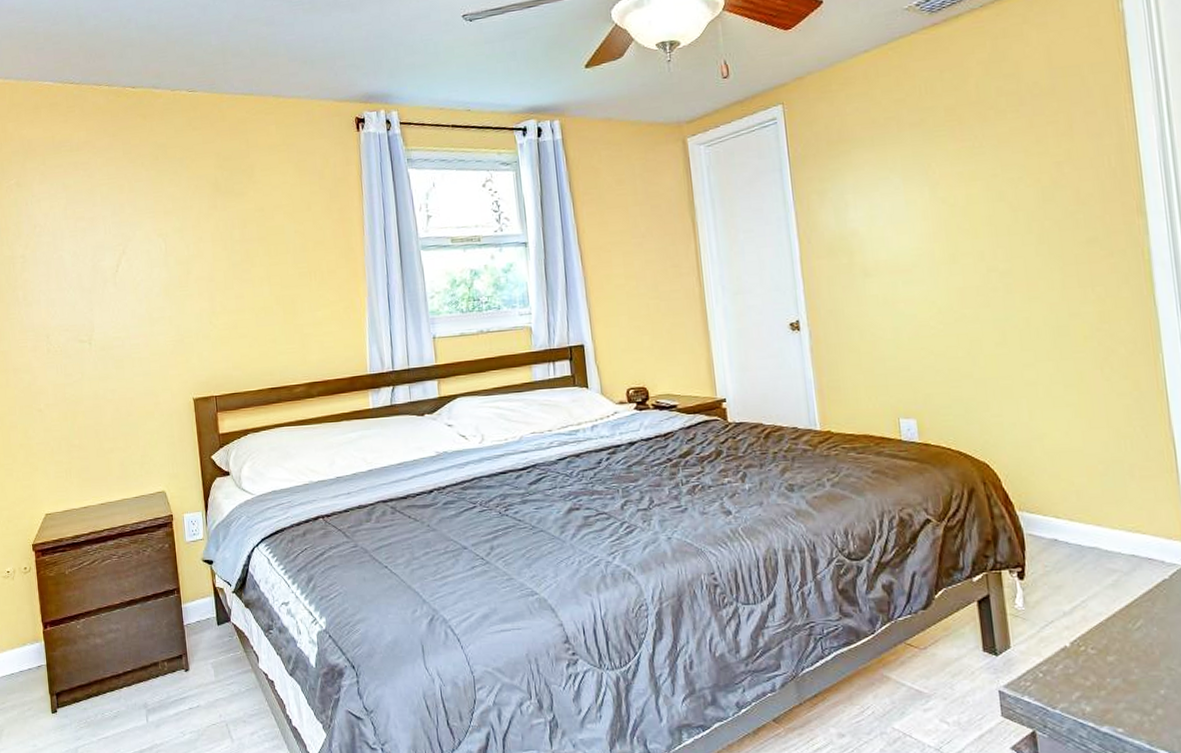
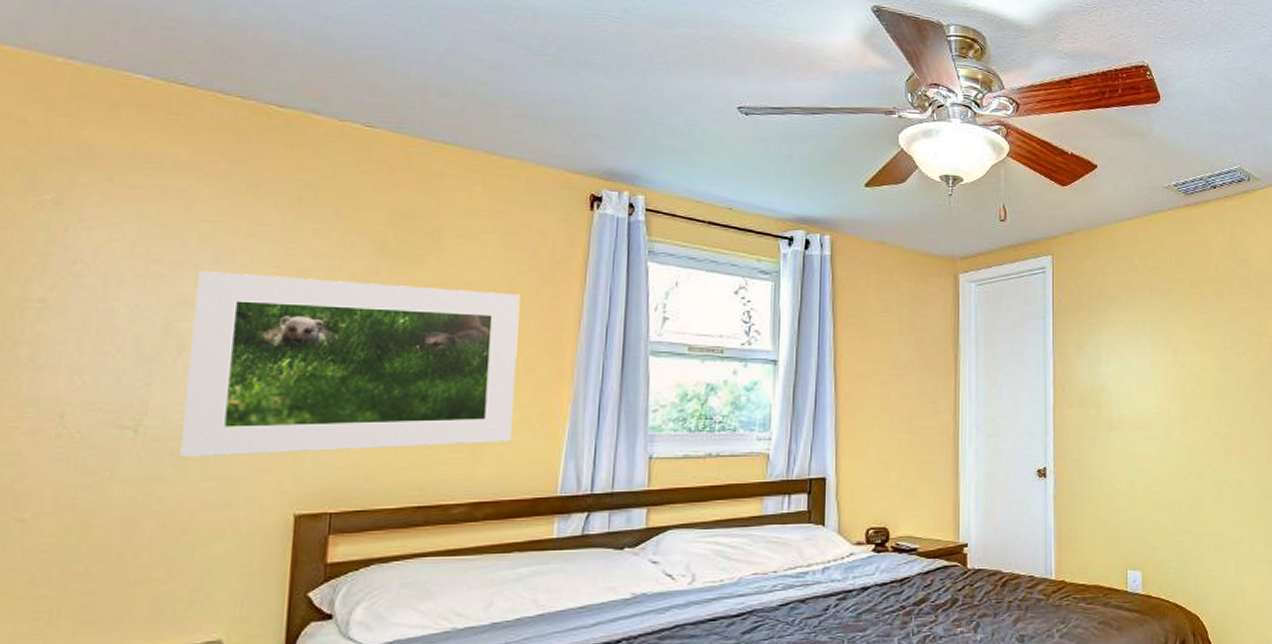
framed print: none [106,211,328,361] -> present [180,271,521,457]

